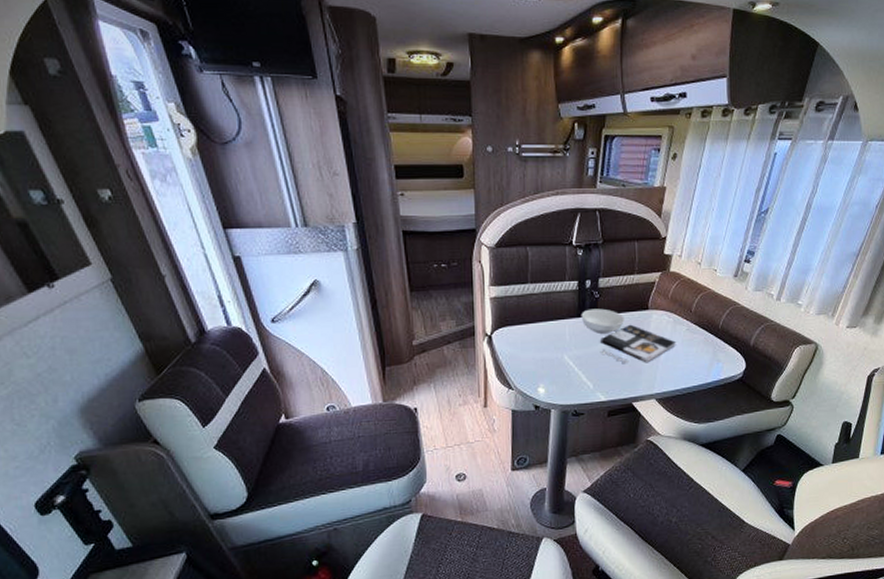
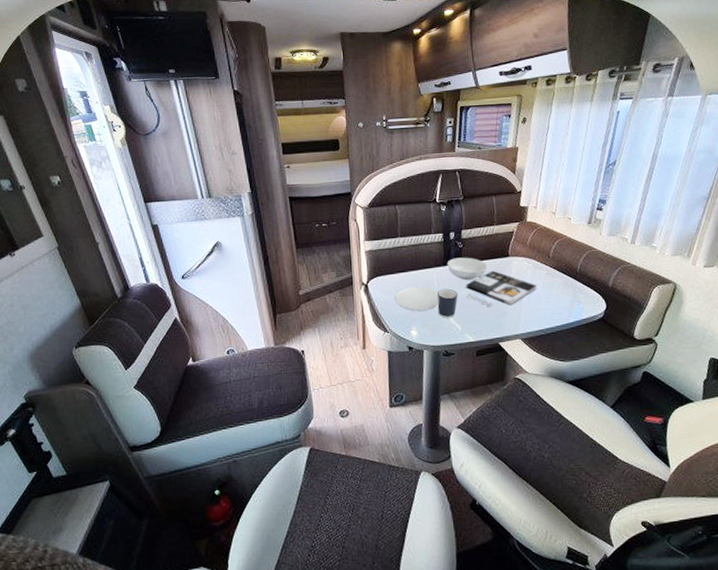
plate: none [522,339,570,367] -> present [395,286,439,311]
mug: none [568,343,591,375] -> present [436,288,458,318]

